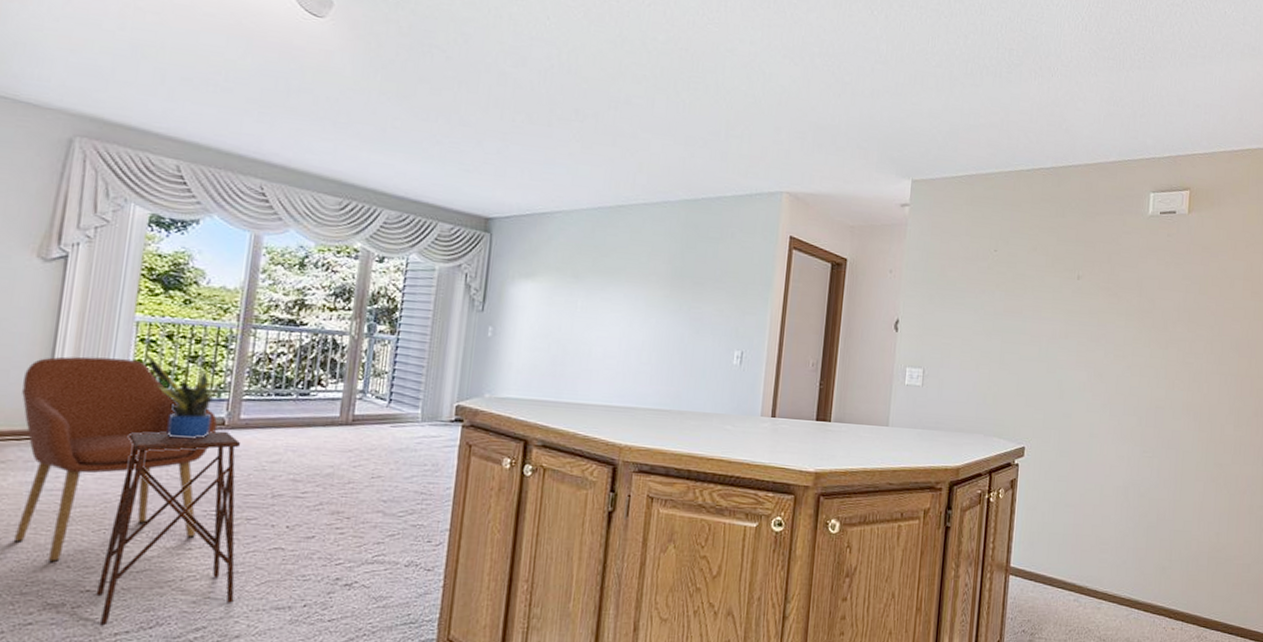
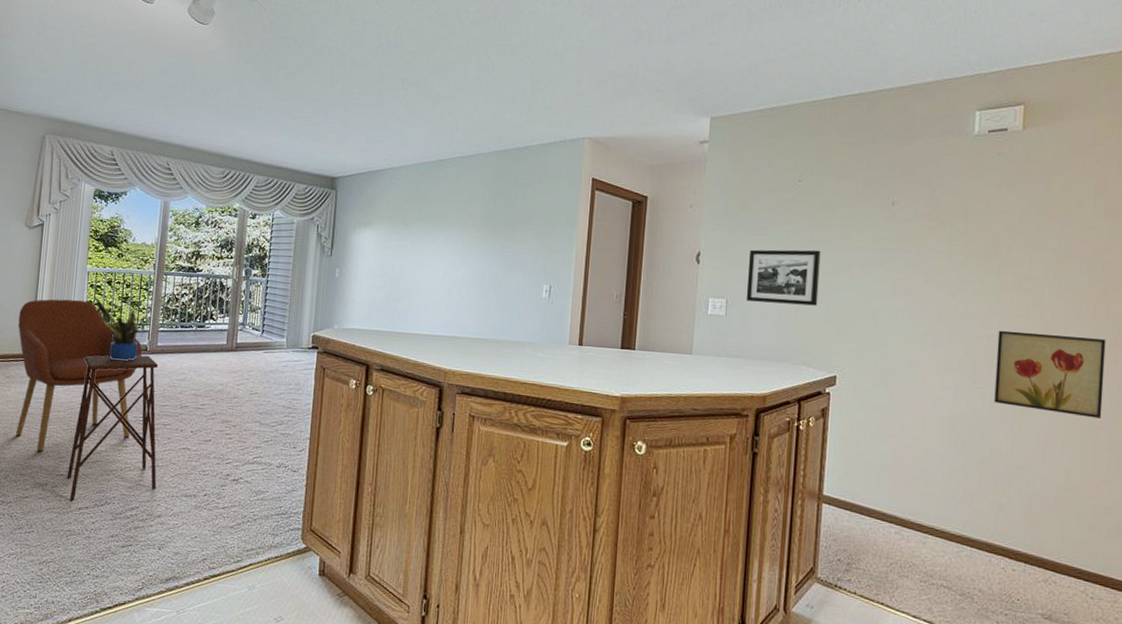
picture frame: none [942,318,1013,377] -> present [746,249,821,306]
wall art: none [1160,402,1250,483] -> present [994,330,1106,419]

